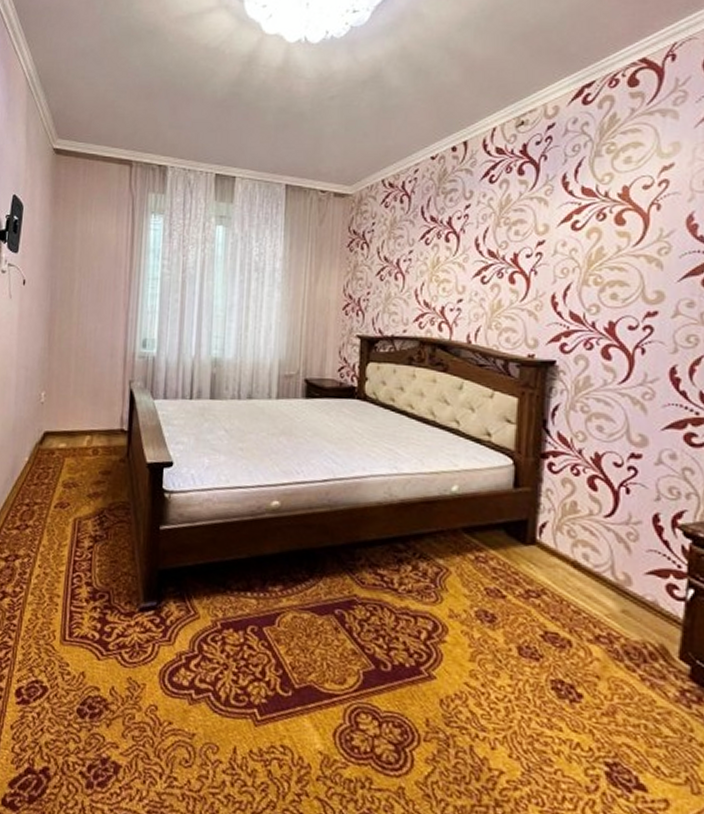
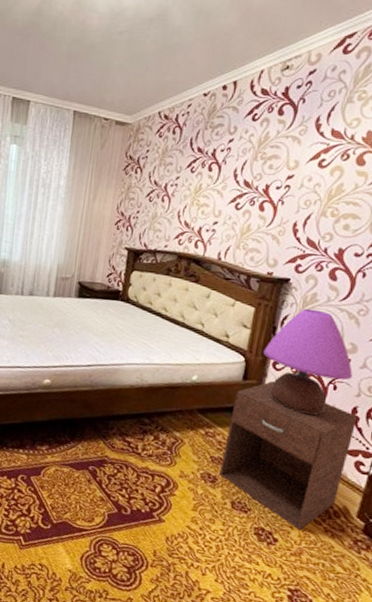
nightstand: none [499,486,660,681] -> present [219,381,357,531]
table lamp: none [534,395,648,528] -> present [263,308,353,416]

